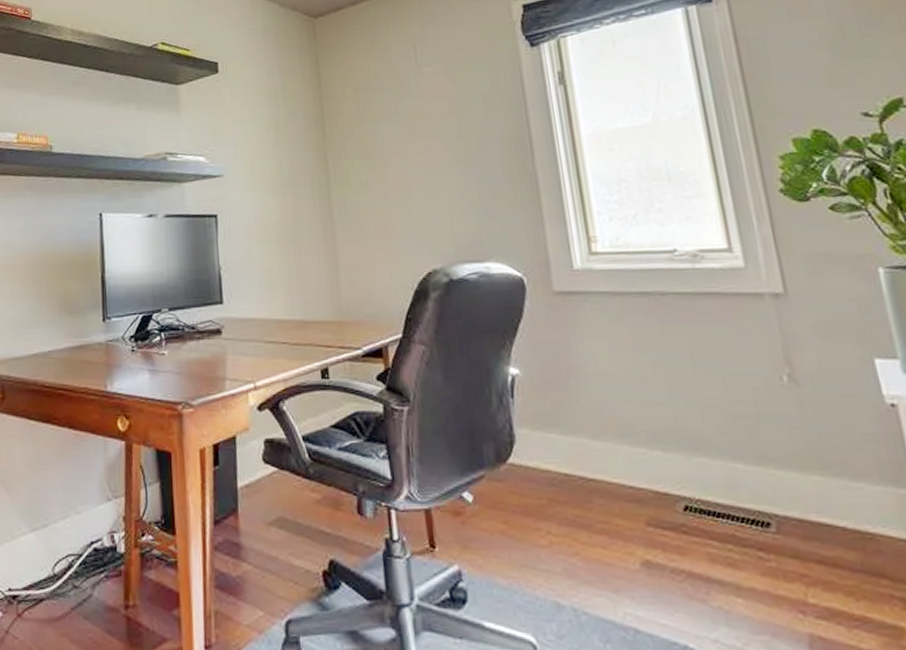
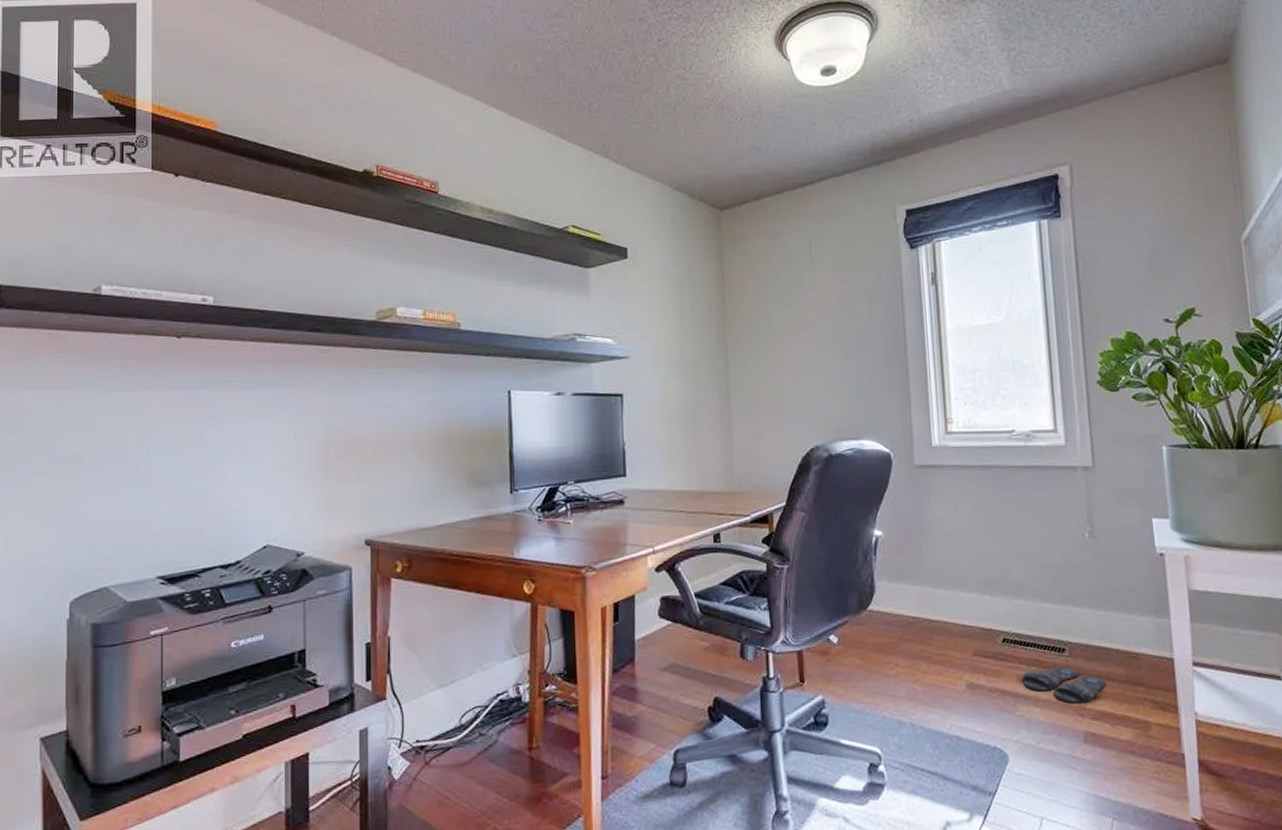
slippers: none [714,546,833,595] -> present [1022,667,1106,704]

